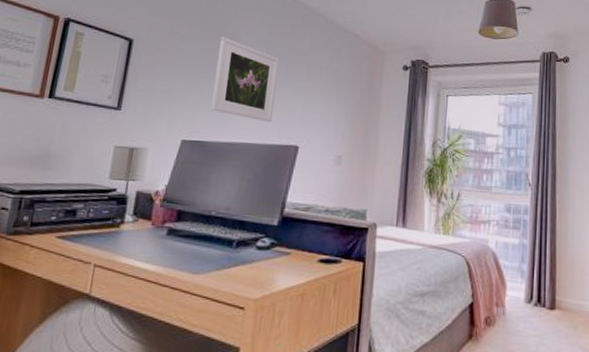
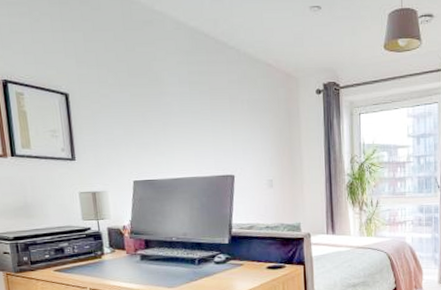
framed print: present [211,36,280,123] -> none [146,81,208,157]

